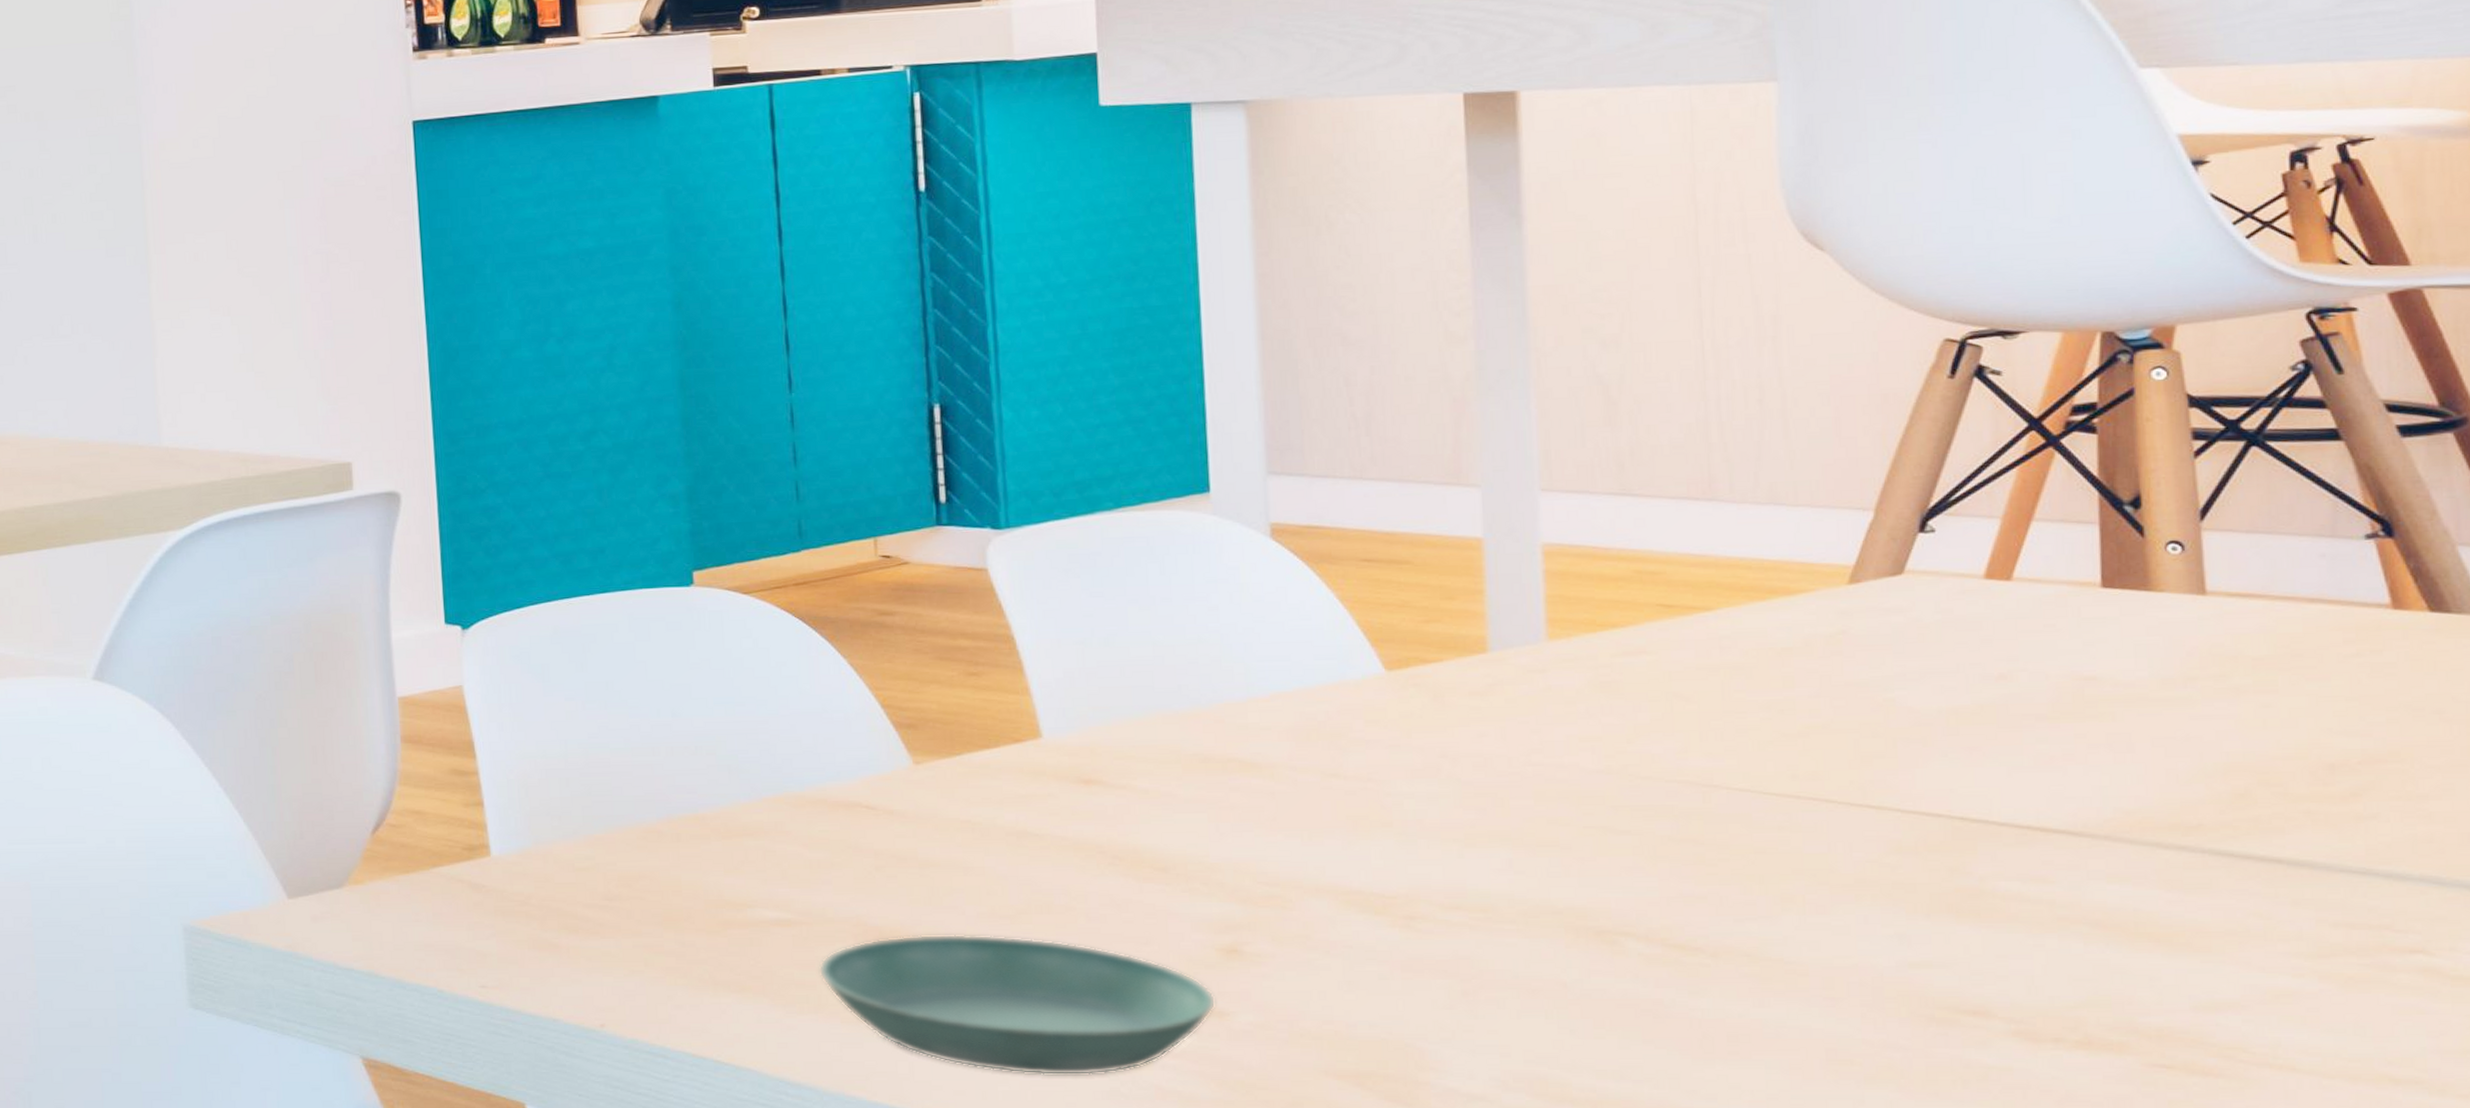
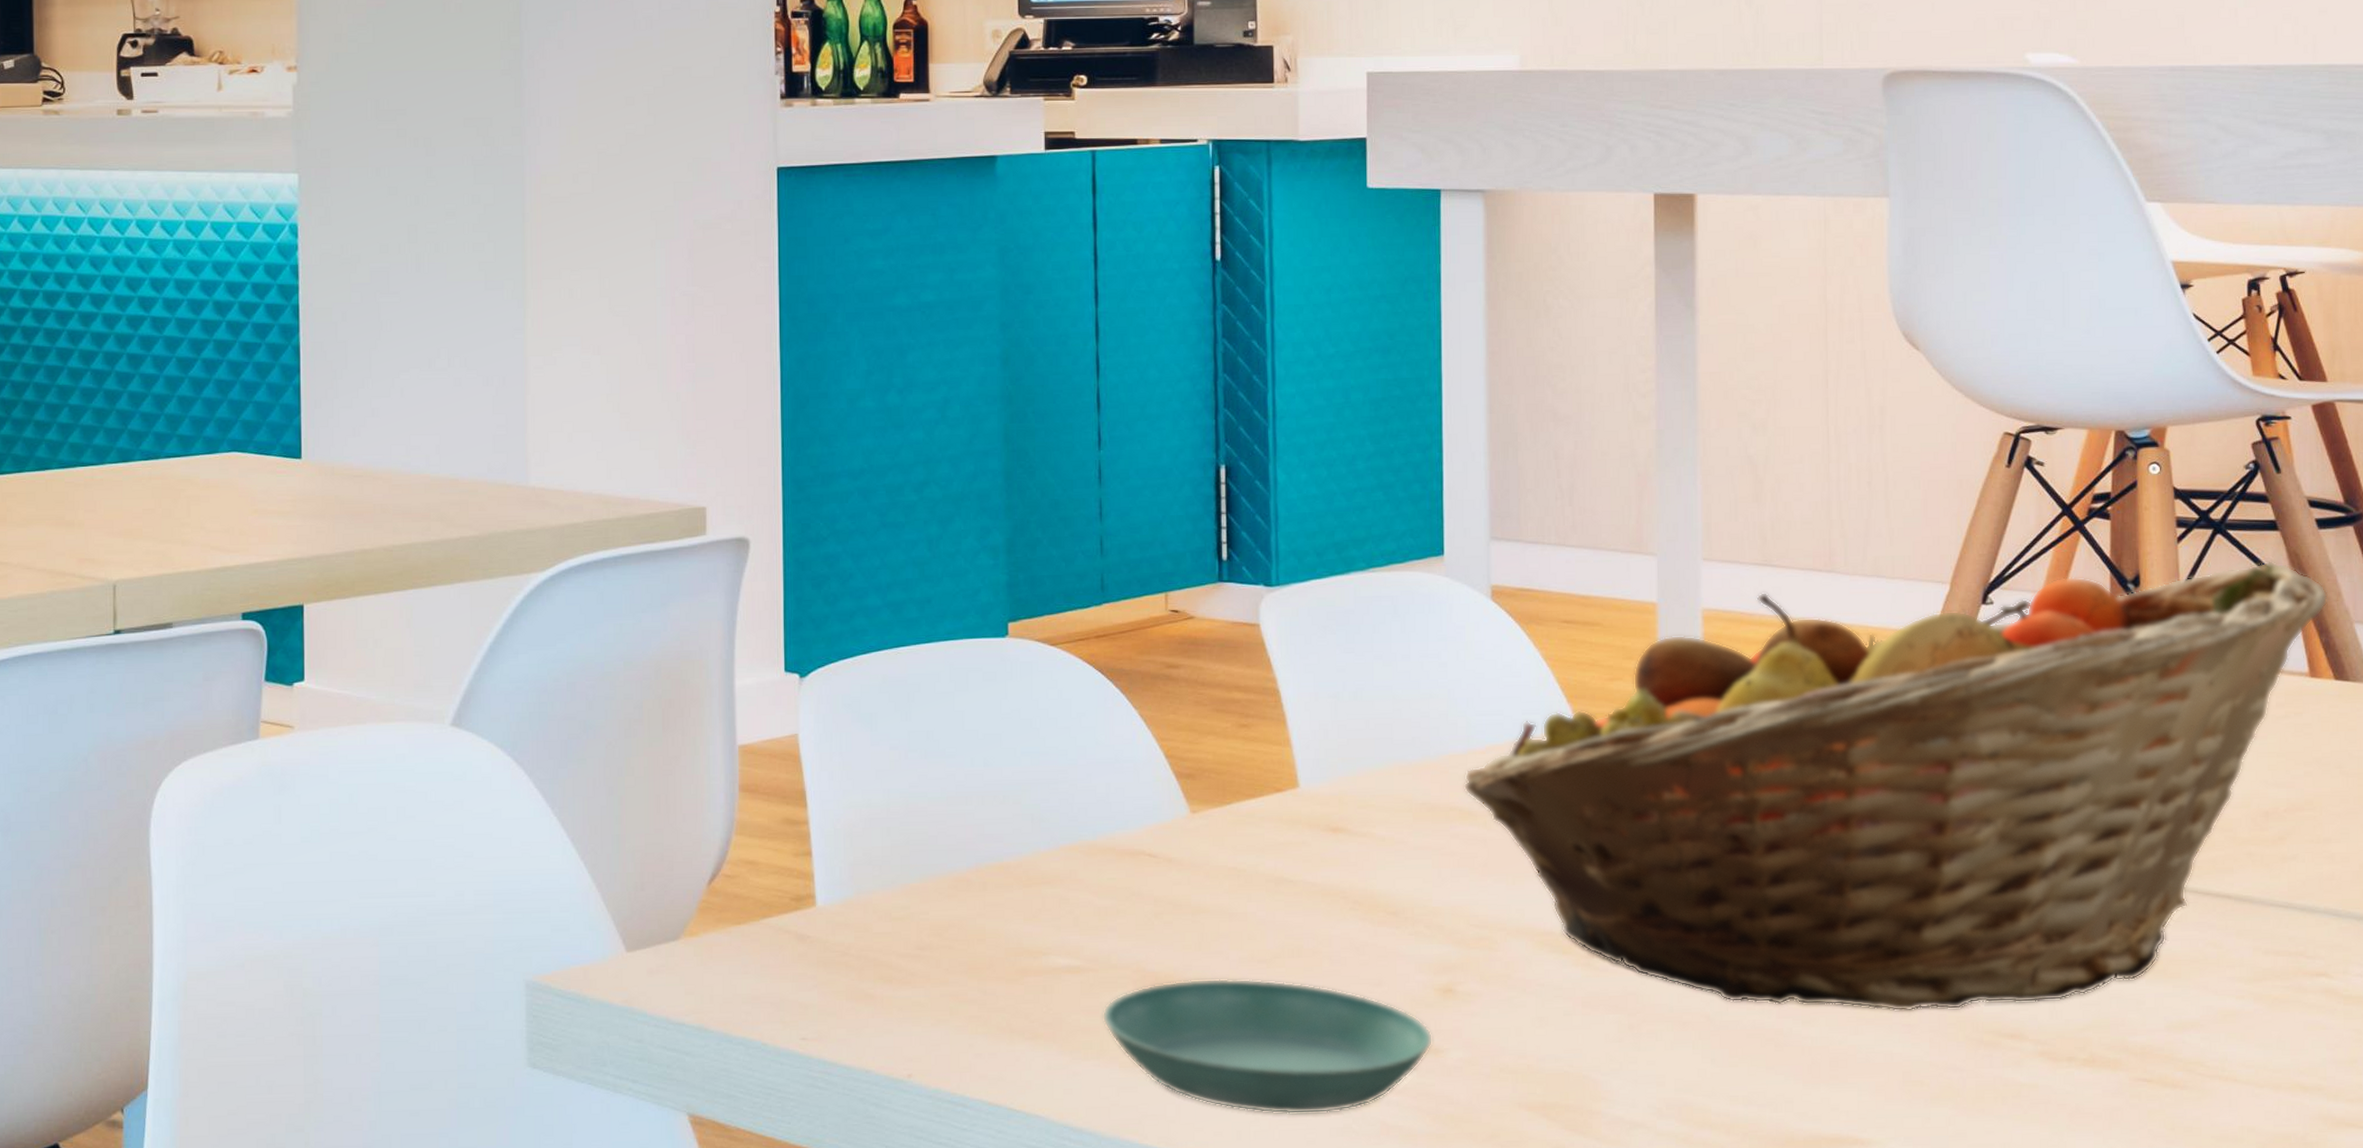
fruit basket: none [1243,476,2417,983] -> present [1463,561,2328,1012]

